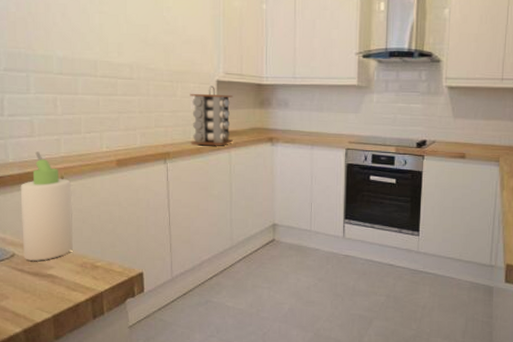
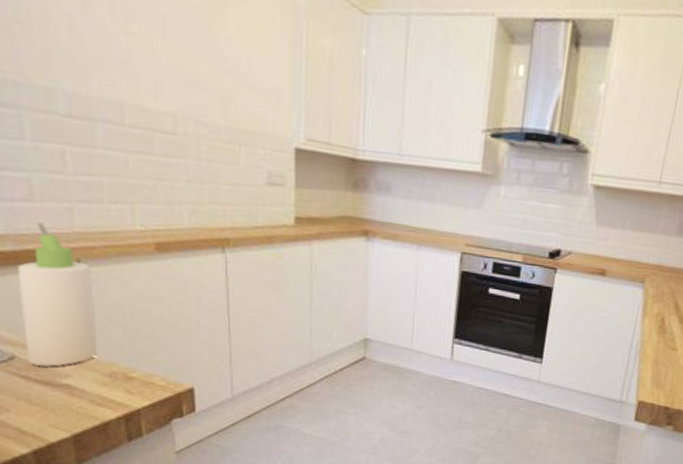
spice rack: present [190,85,233,146] -> none [258,154,317,236]

